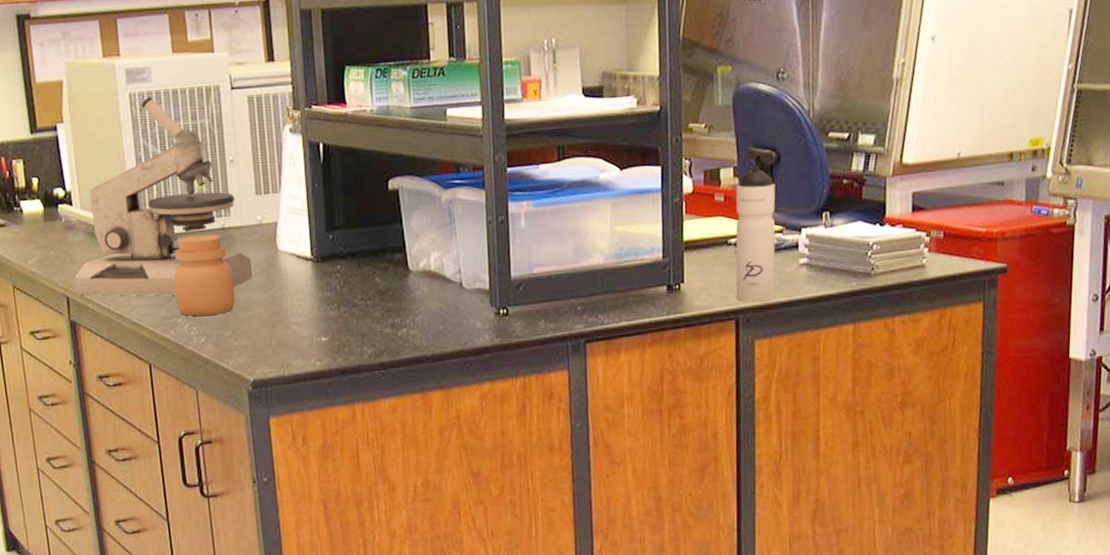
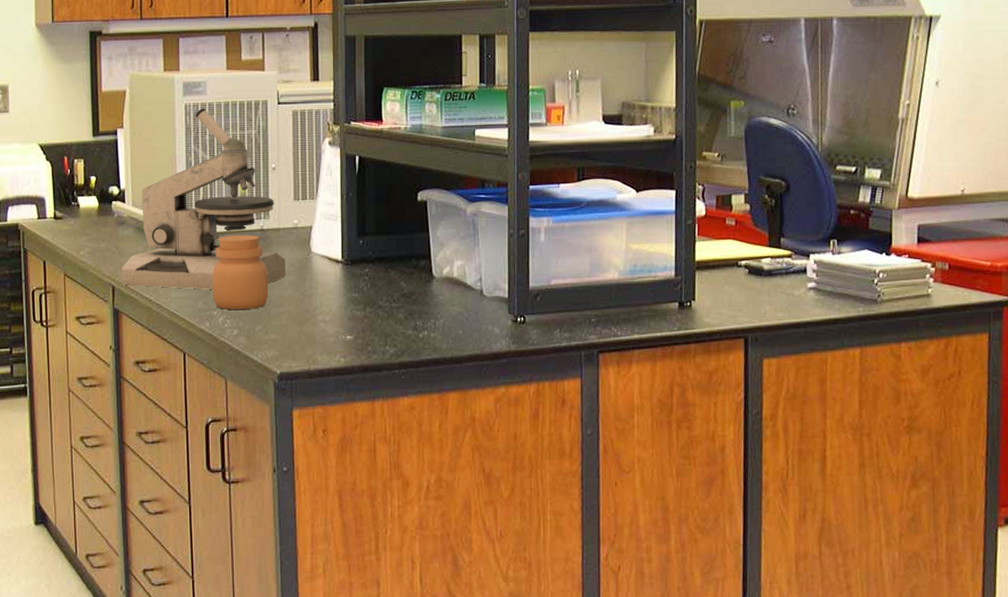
water bottle: present [735,165,776,303] -> none [745,193,785,323]

